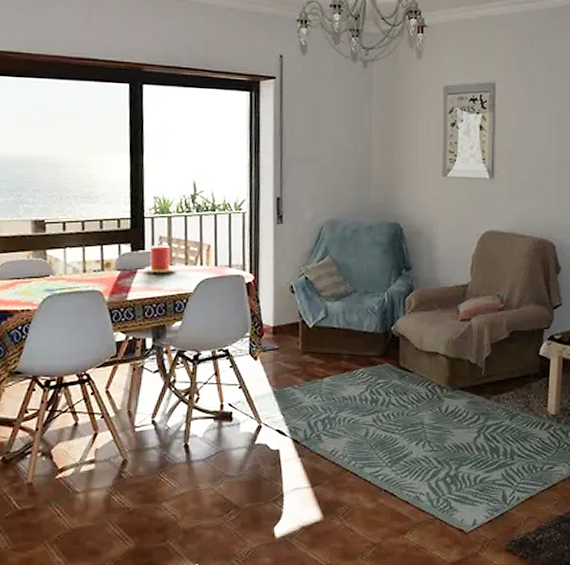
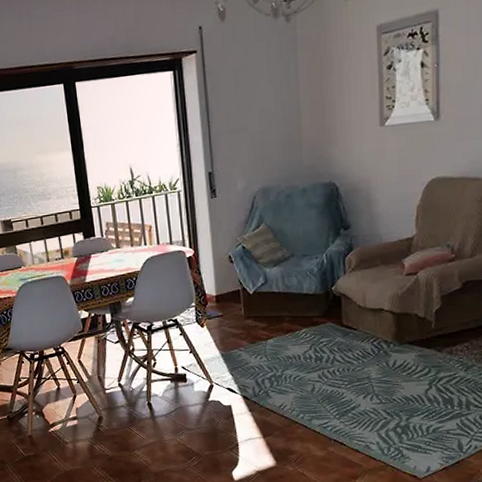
candle: present [144,245,177,273] -> none [96,230,124,256]

